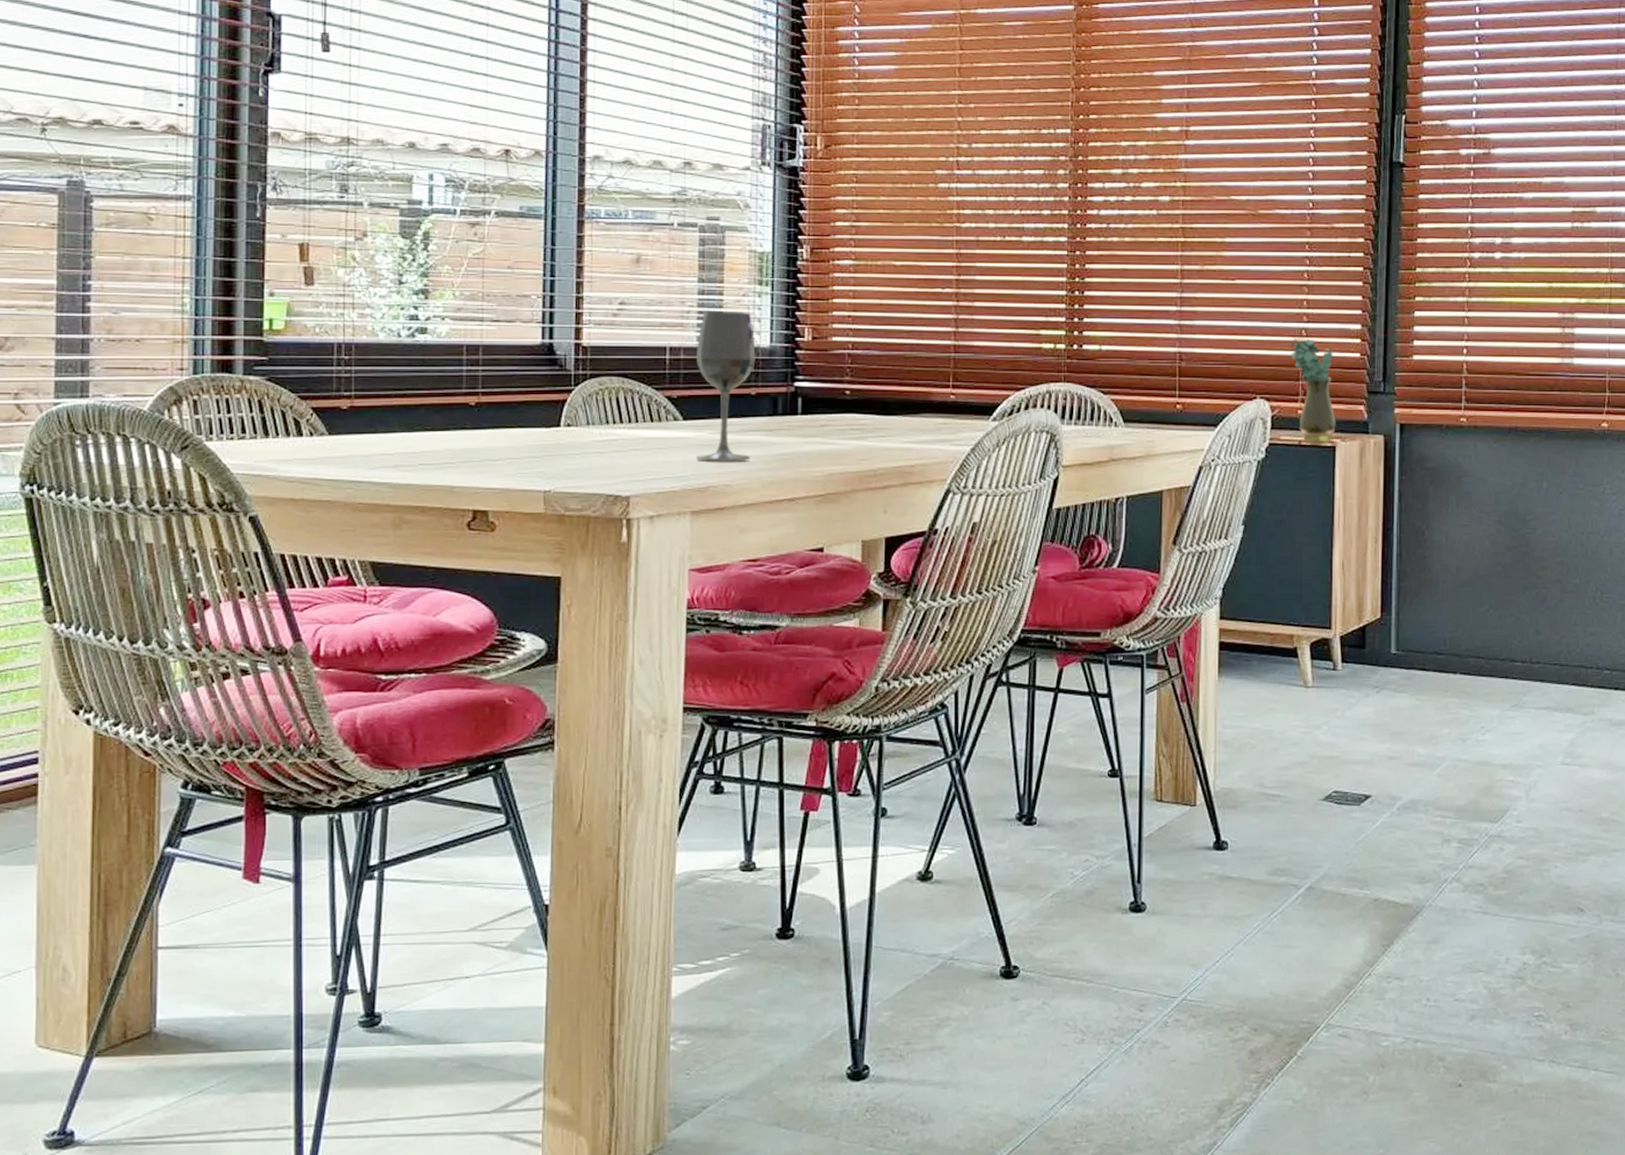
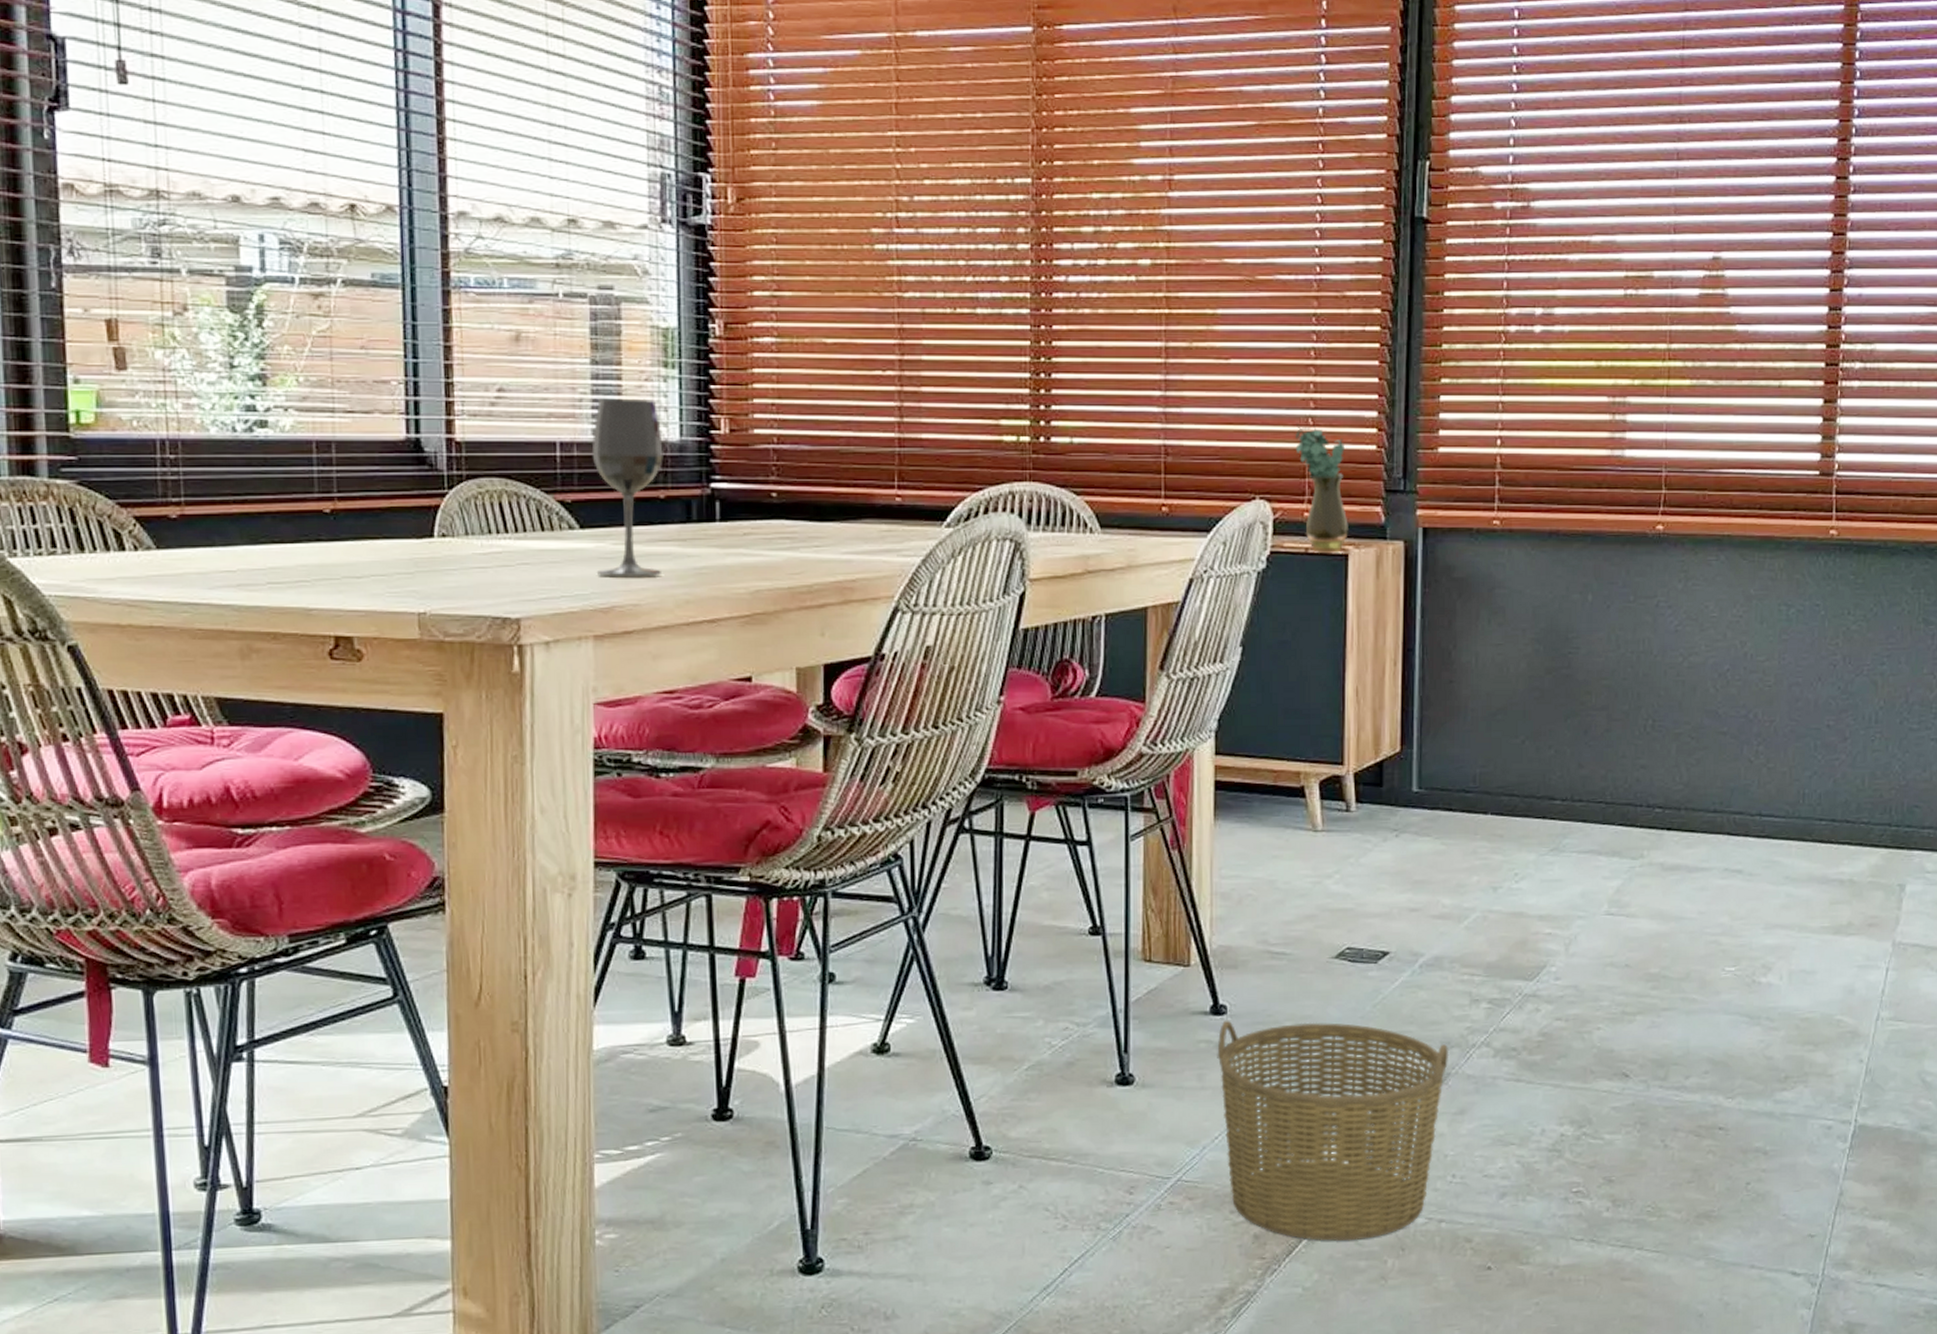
basket: none [1219,855,1424,1058] -> present [1217,1020,1449,1241]

